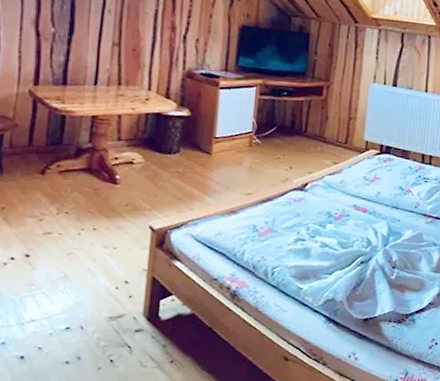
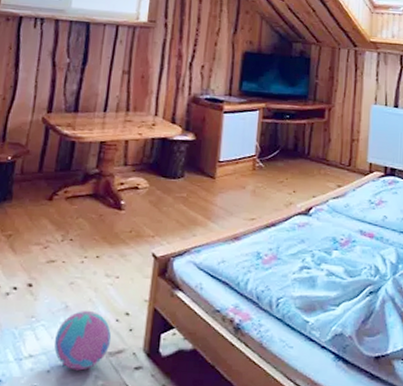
decorative ball: none [55,279,112,333] -> present [54,311,112,371]

